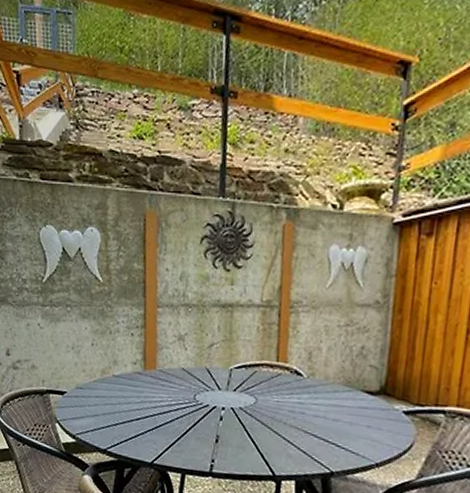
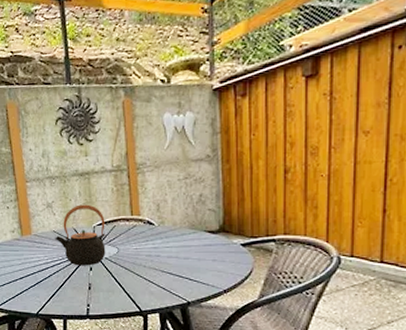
teapot: none [183,341,245,415] -> present [55,204,106,266]

